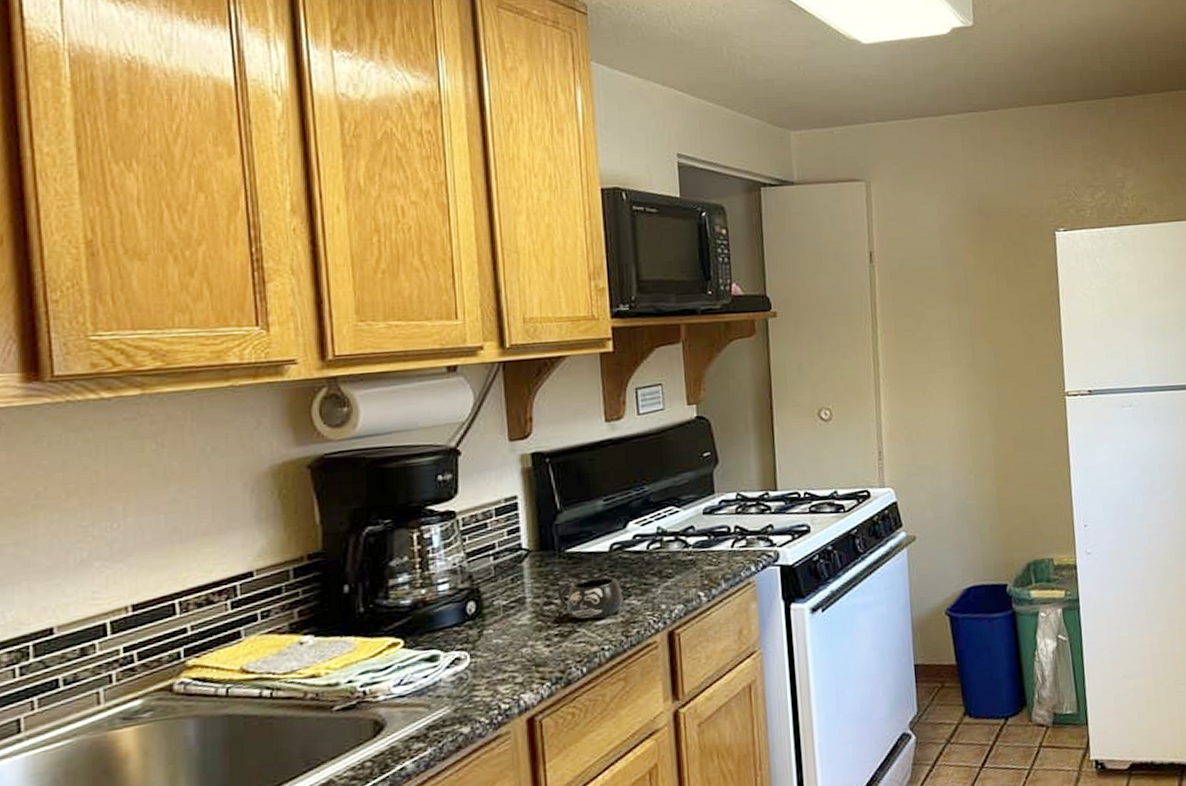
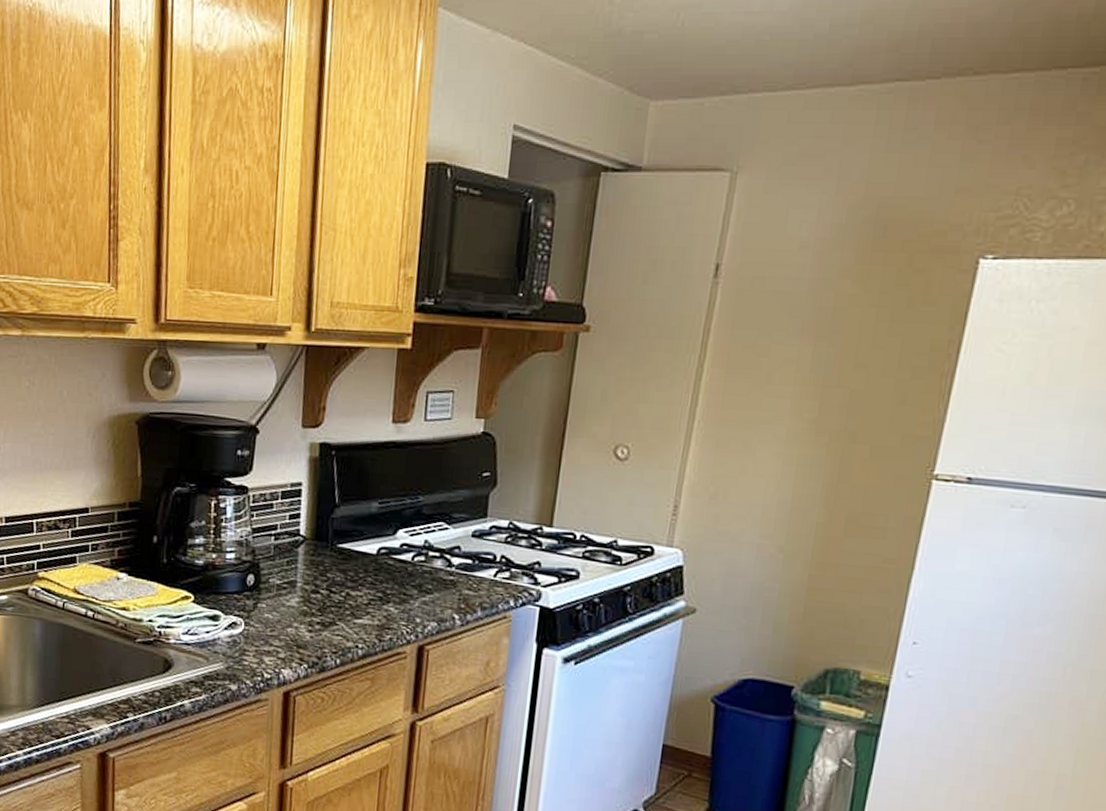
mug: present [557,576,623,620] -> none [324,576,383,617]

